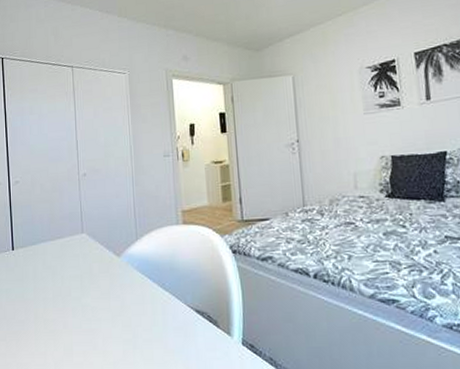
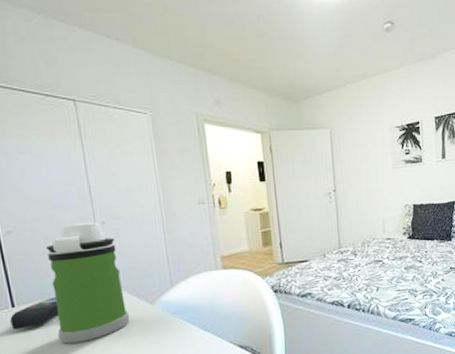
remote control: none [10,242,45,271] -> present [10,296,59,330]
water bottle: none [40,174,99,289] -> present [45,222,130,344]

